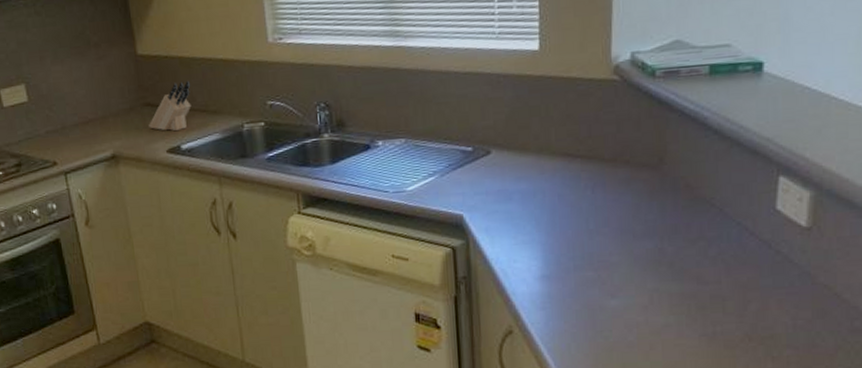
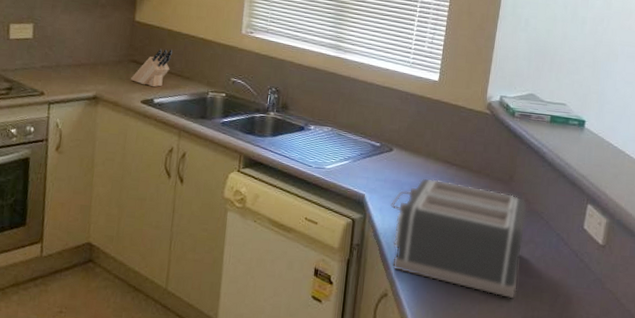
toaster: none [499,179,690,315] -> present [391,178,527,299]

